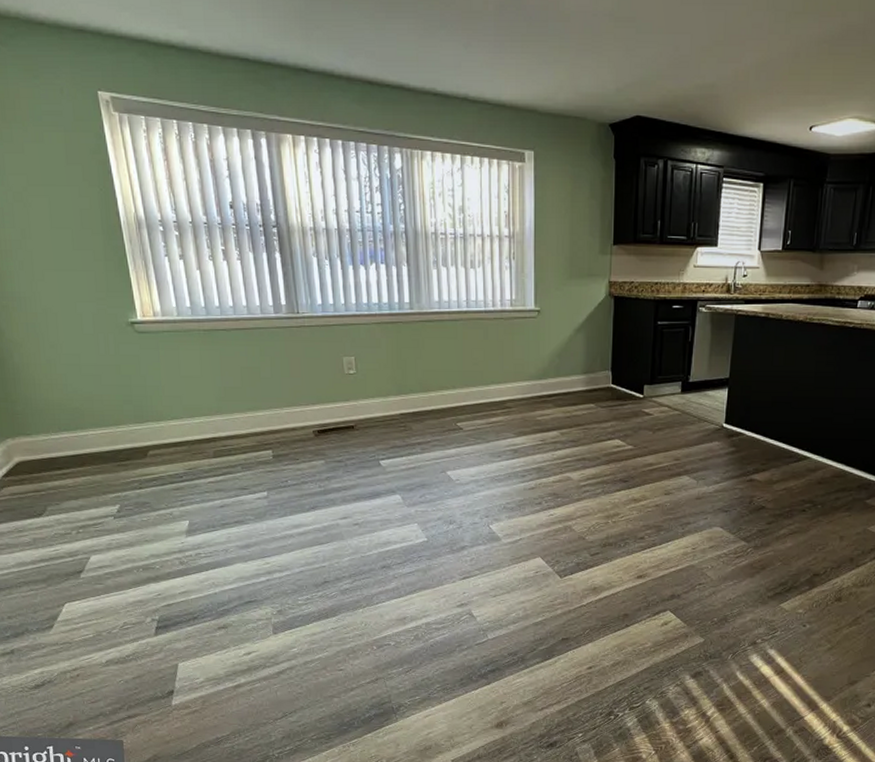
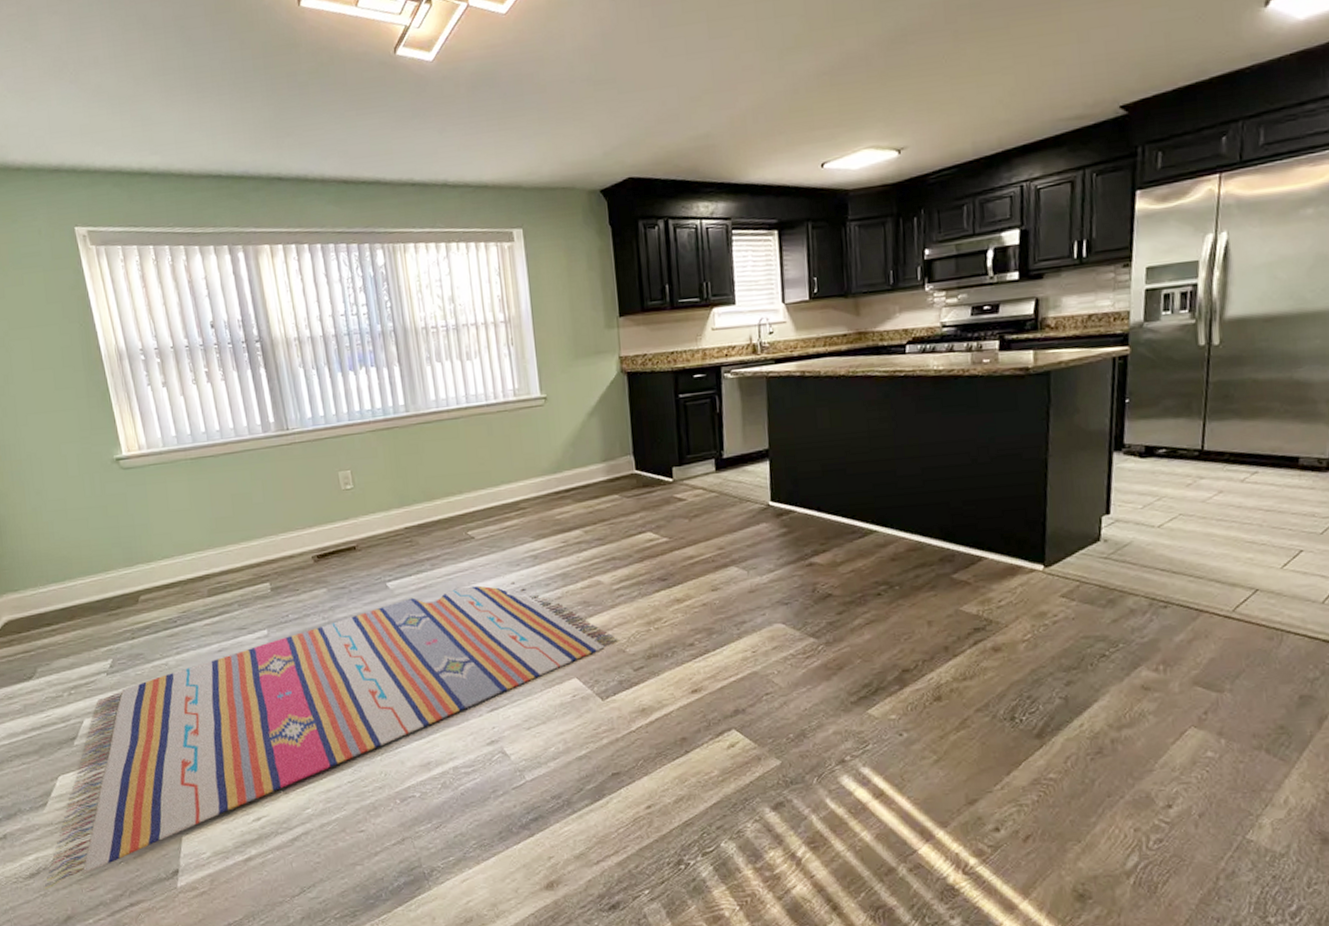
rug: none [48,465,581,699] -> present [44,576,619,890]

